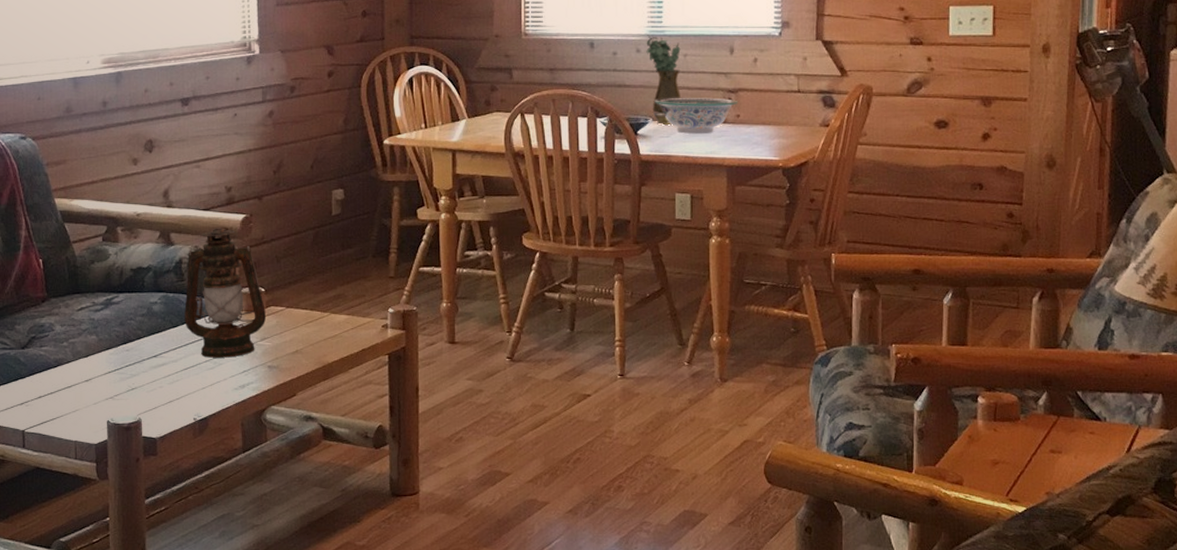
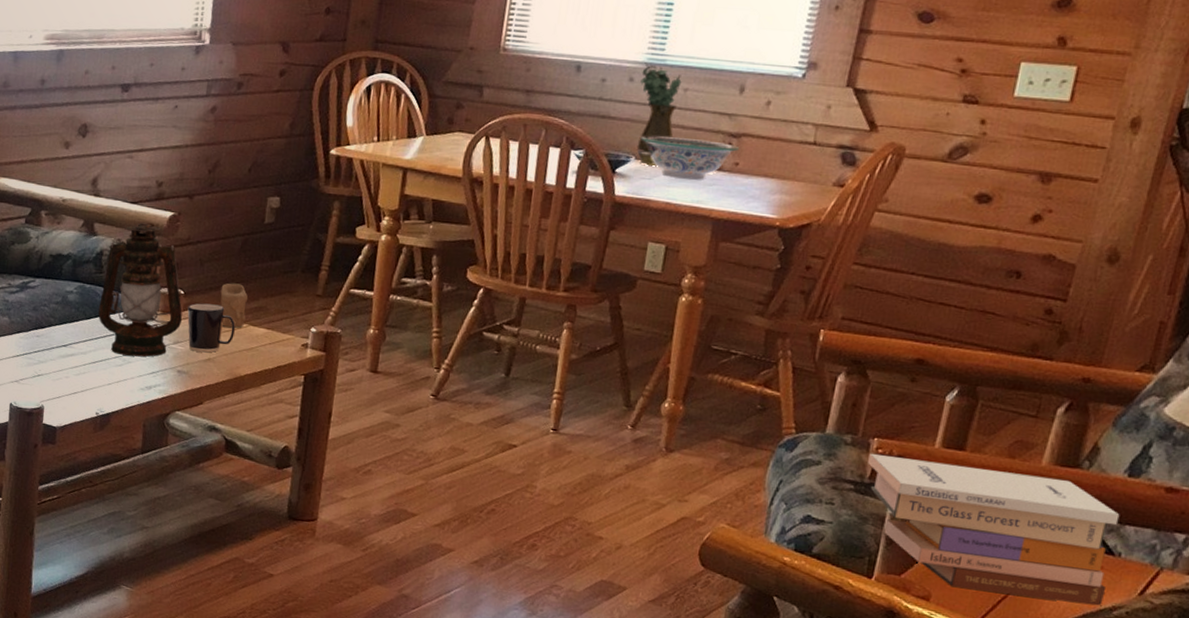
mug: none [270,298,317,345] -> present [187,303,235,353]
candle: none [299,275,327,318] -> present [220,283,249,328]
books: none [891,358,1100,470] -> present [868,452,1120,606]

